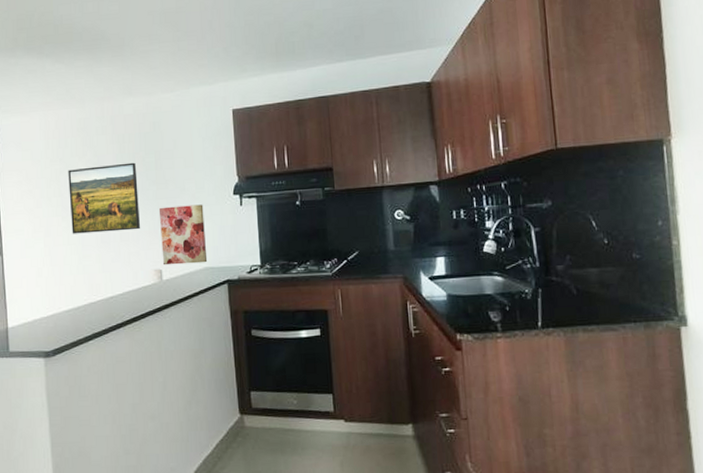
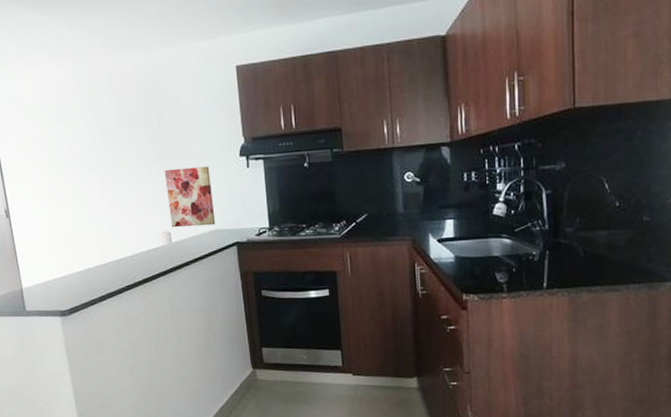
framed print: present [68,162,140,234] -> none [68,122,146,197]

